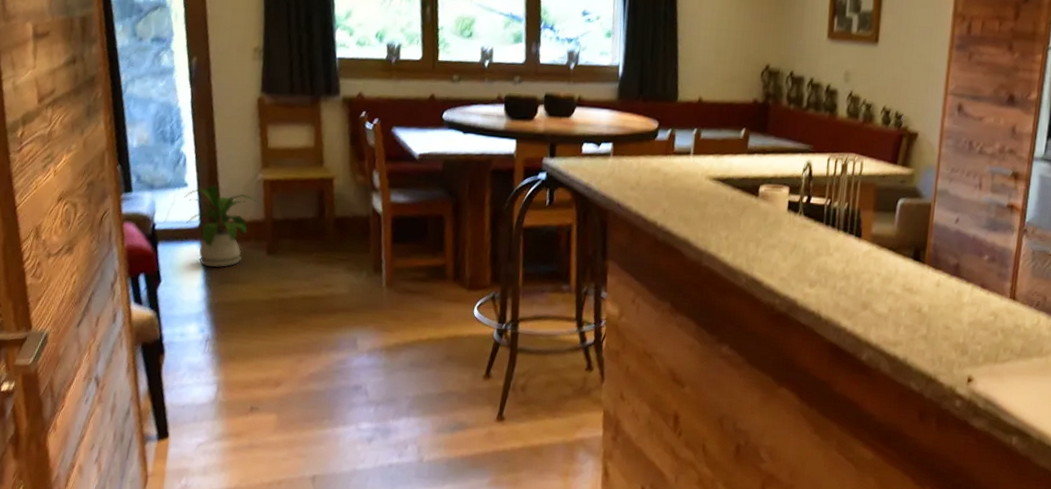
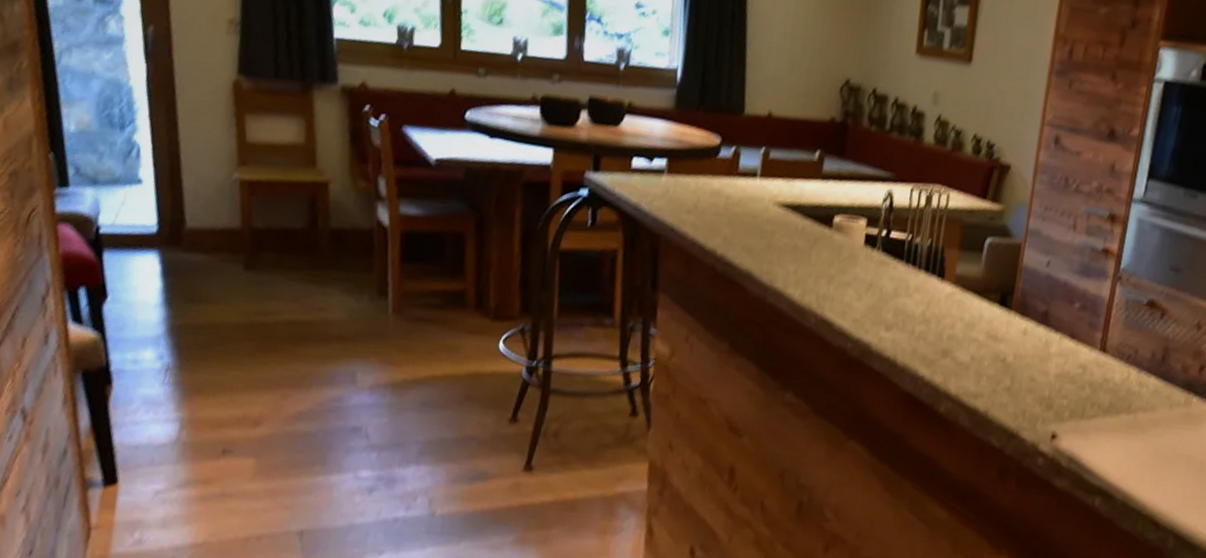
house plant: present [184,184,256,267] -> none [137,182,230,283]

